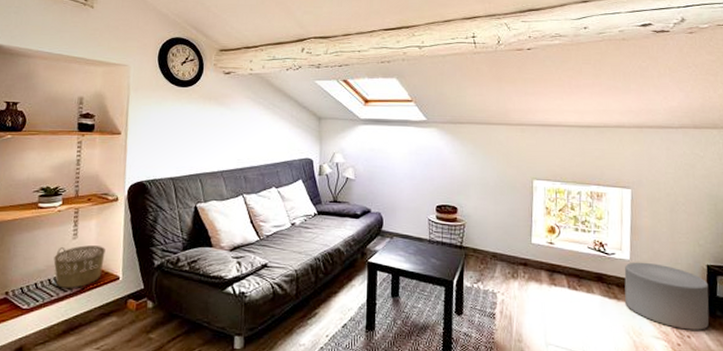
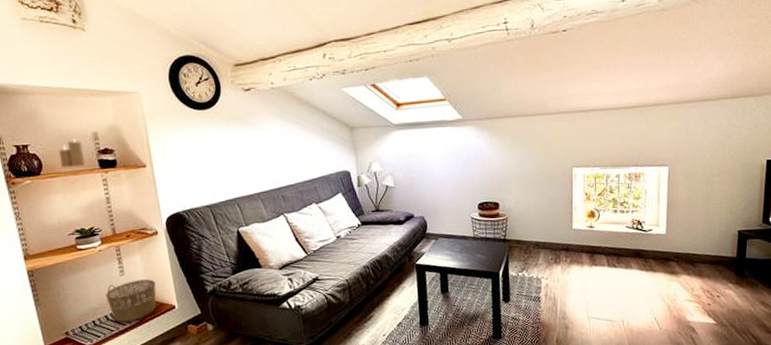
candle: none [43,101,67,128] -> present [58,138,85,168]
pouf: present [624,262,710,330] -> none [660,234,739,291]

